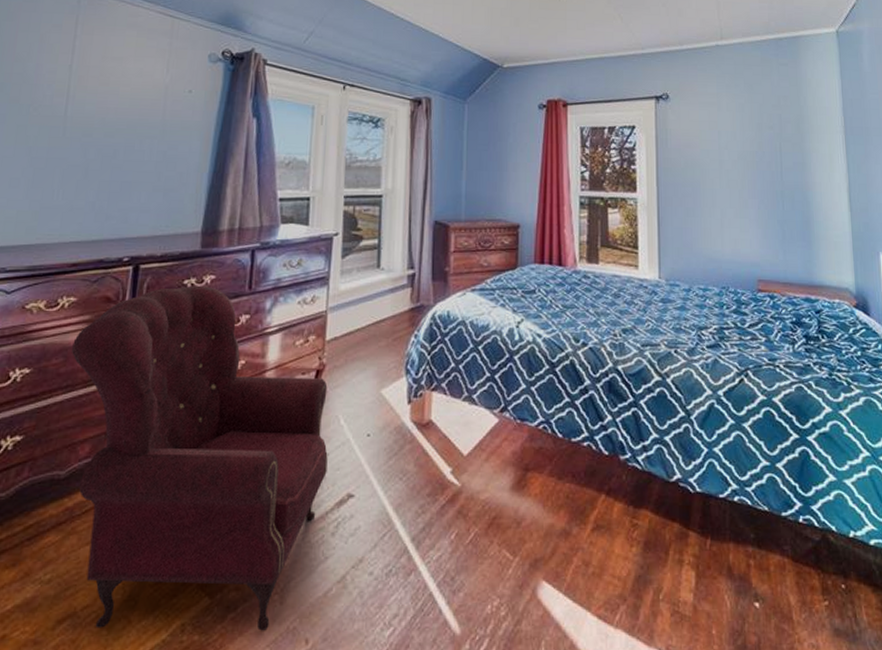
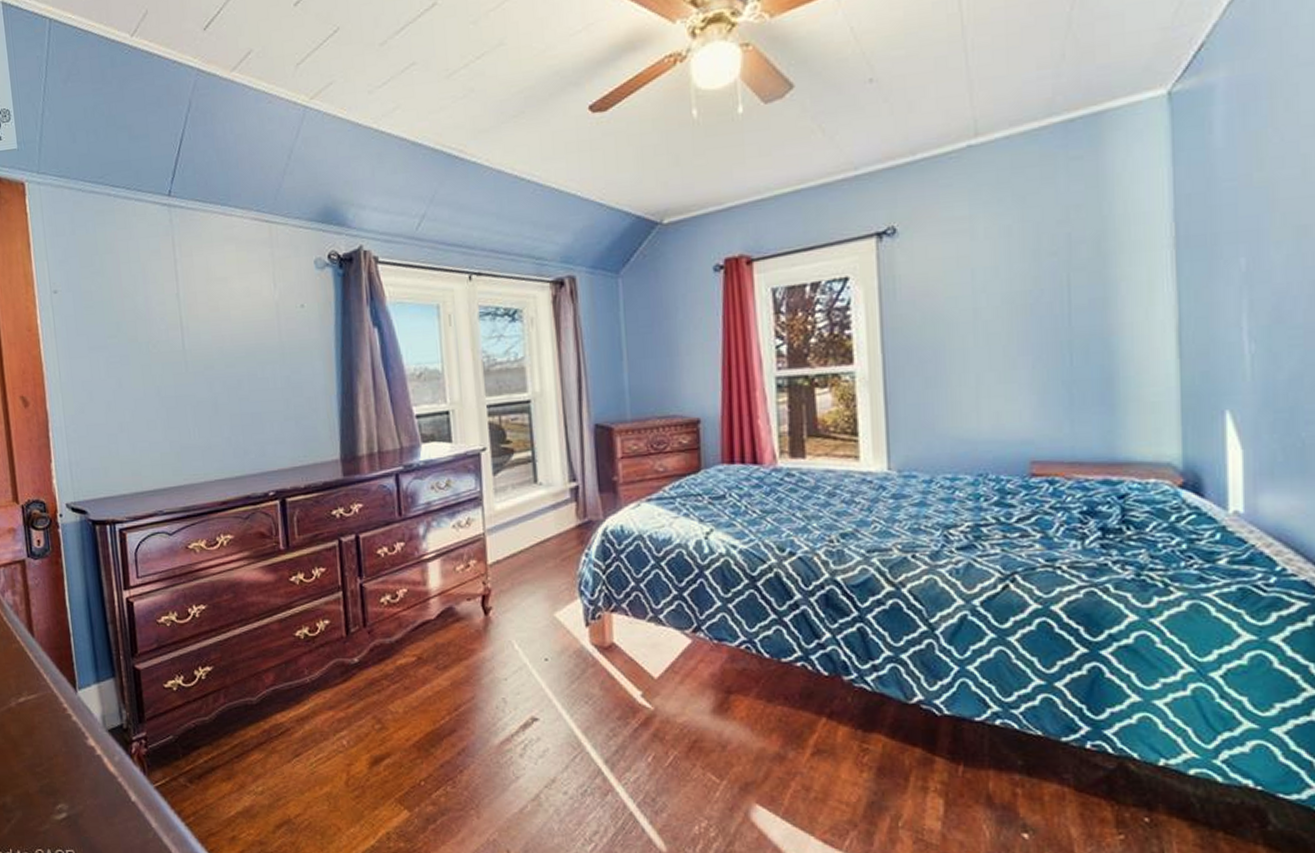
armchair: present [72,286,328,631] -> none [238,516,507,841]

